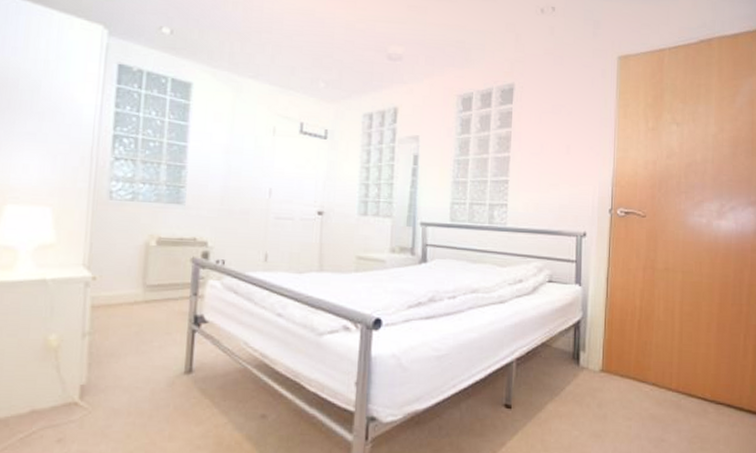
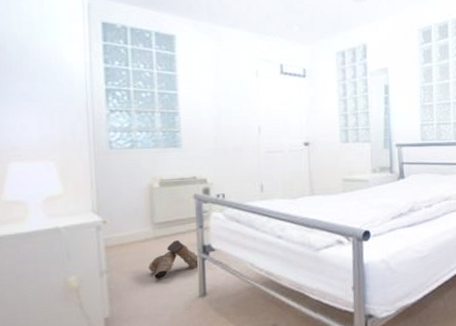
boots: none [134,307,189,348] -> present [149,240,200,279]

